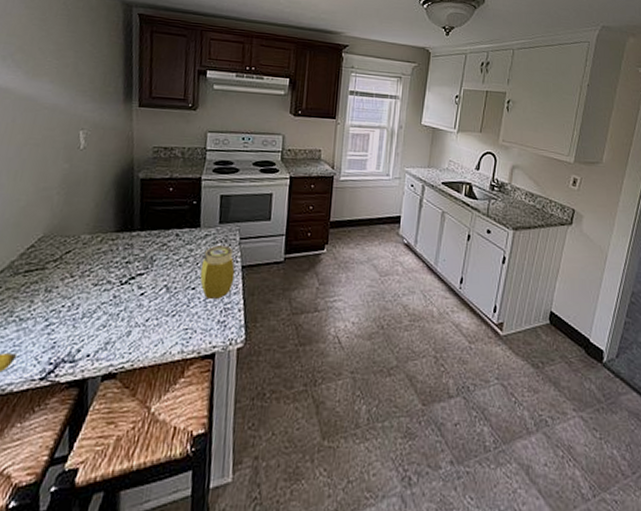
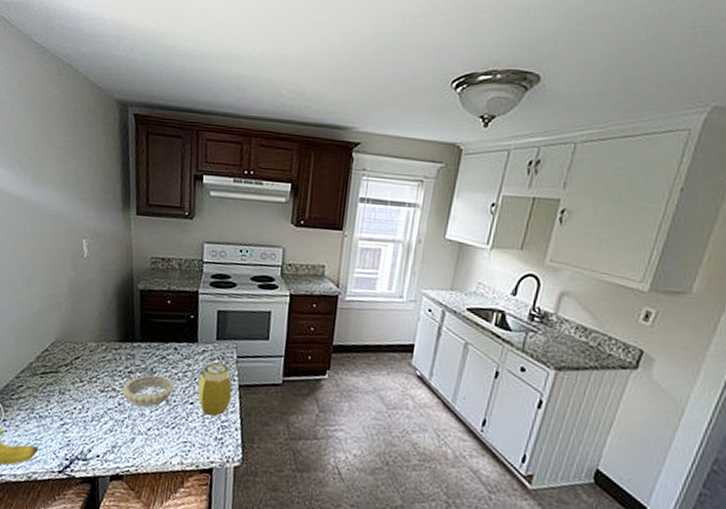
decorative bowl: none [118,262,176,298] -> present [122,374,175,408]

